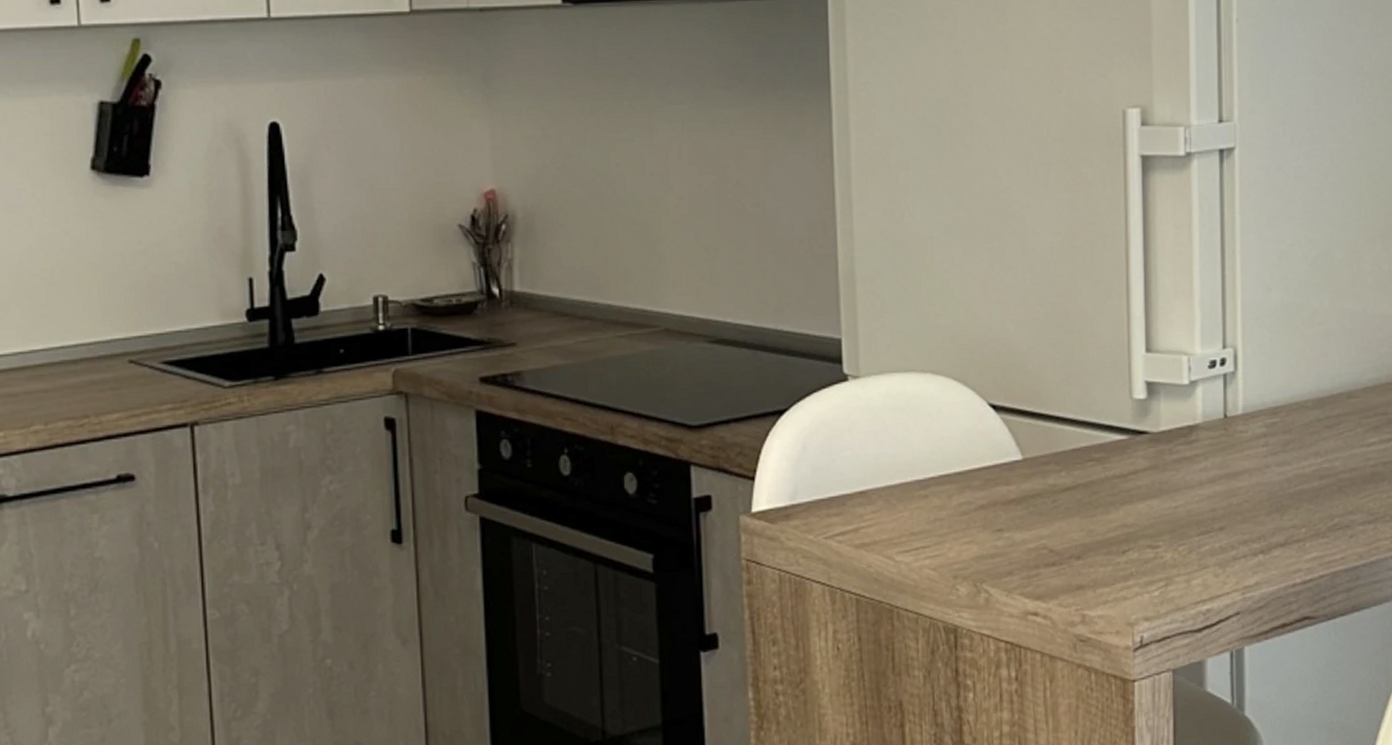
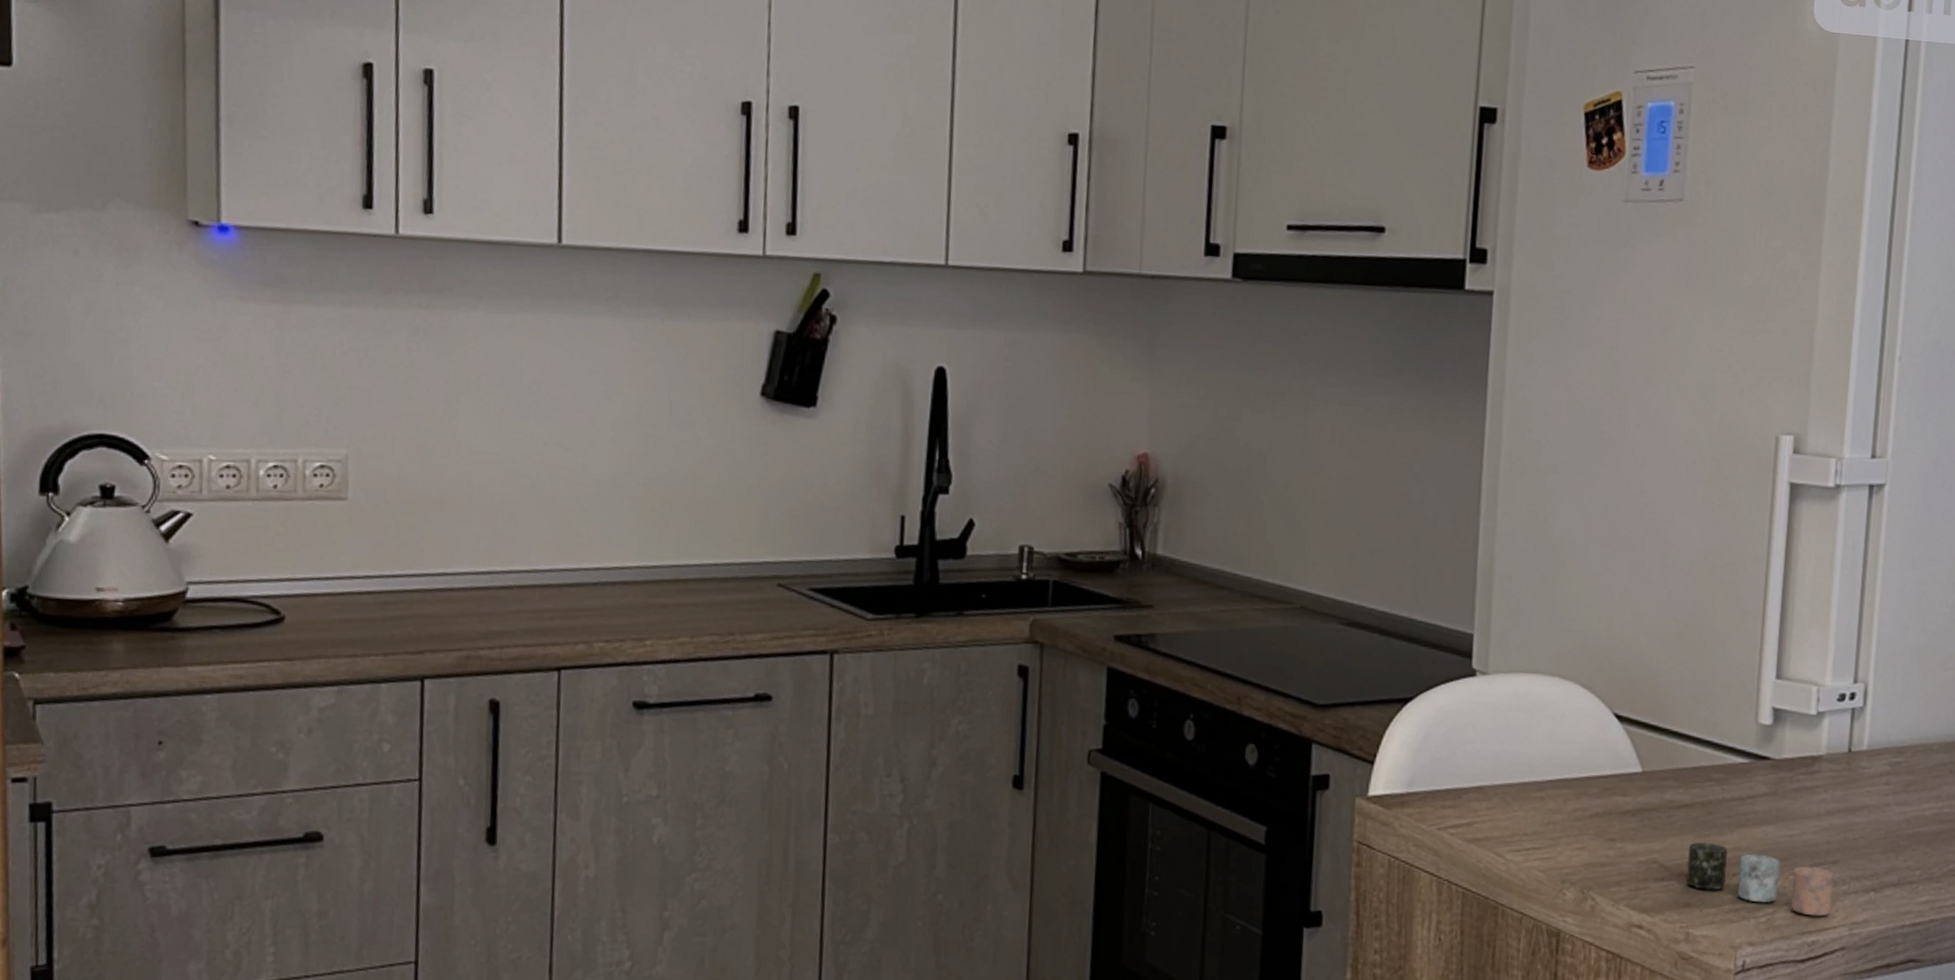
candle: none [1076,522,1223,585] -> present [1686,842,1835,916]

